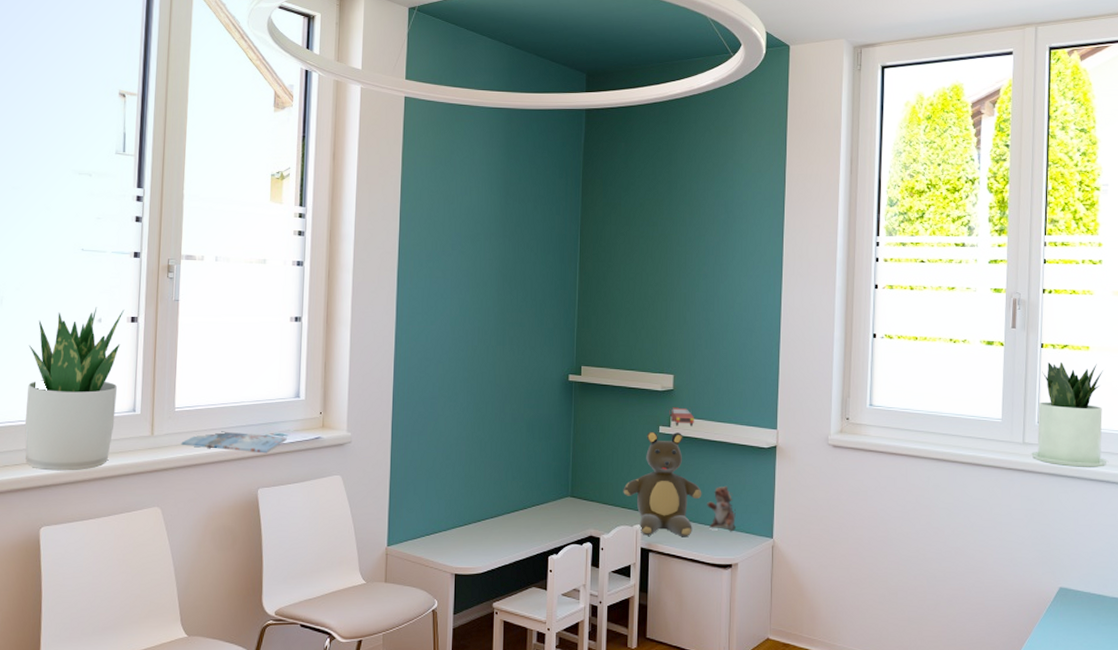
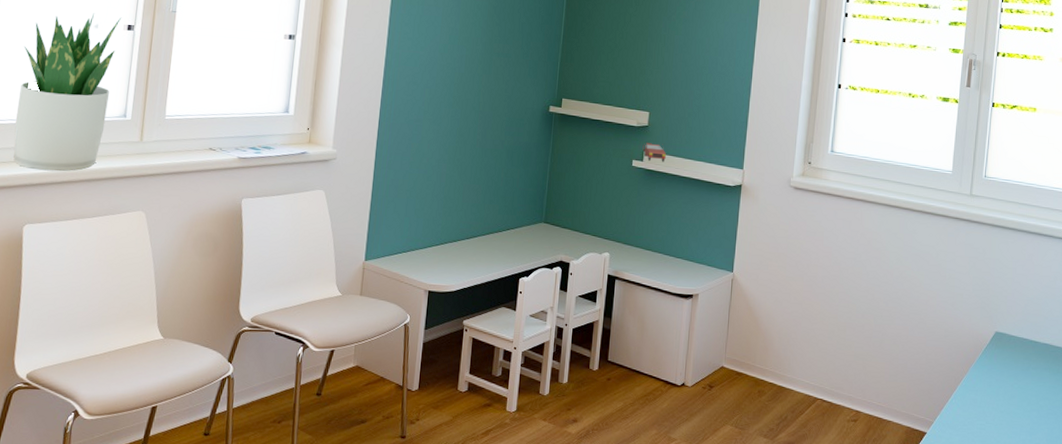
magazine: present [181,431,287,454] -> none [169,141,274,165]
teddy bear: present [623,431,702,538] -> none [594,164,669,267]
plush toy: present [707,485,737,532] -> none [673,220,700,264]
planter: present [1030,361,1109,468] -> none [976,120,1048,222]

